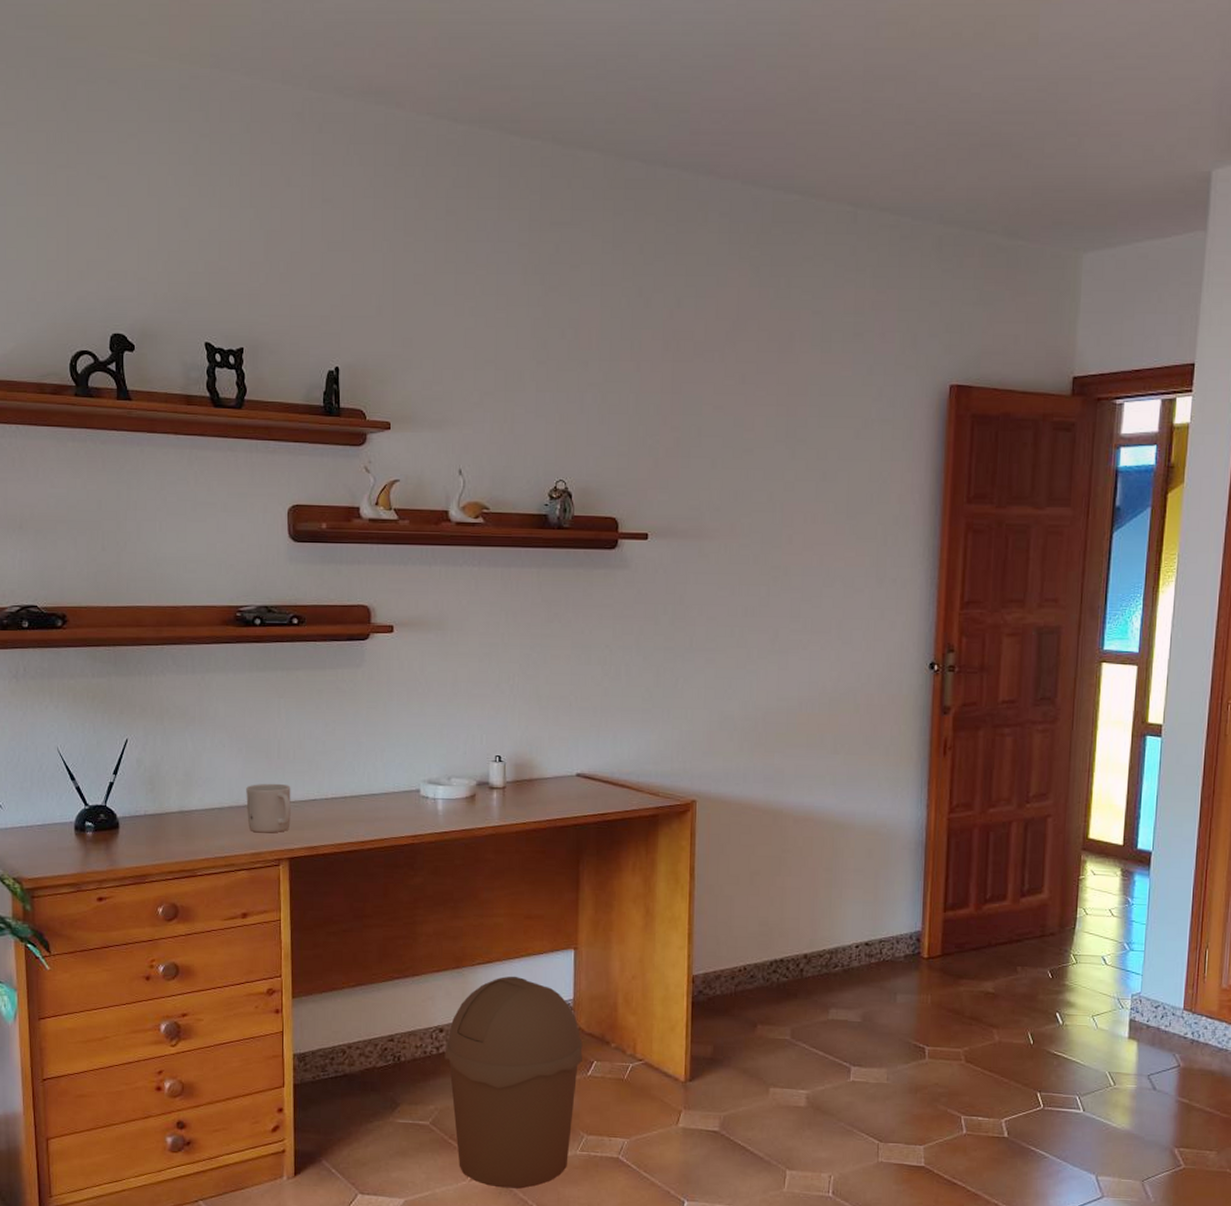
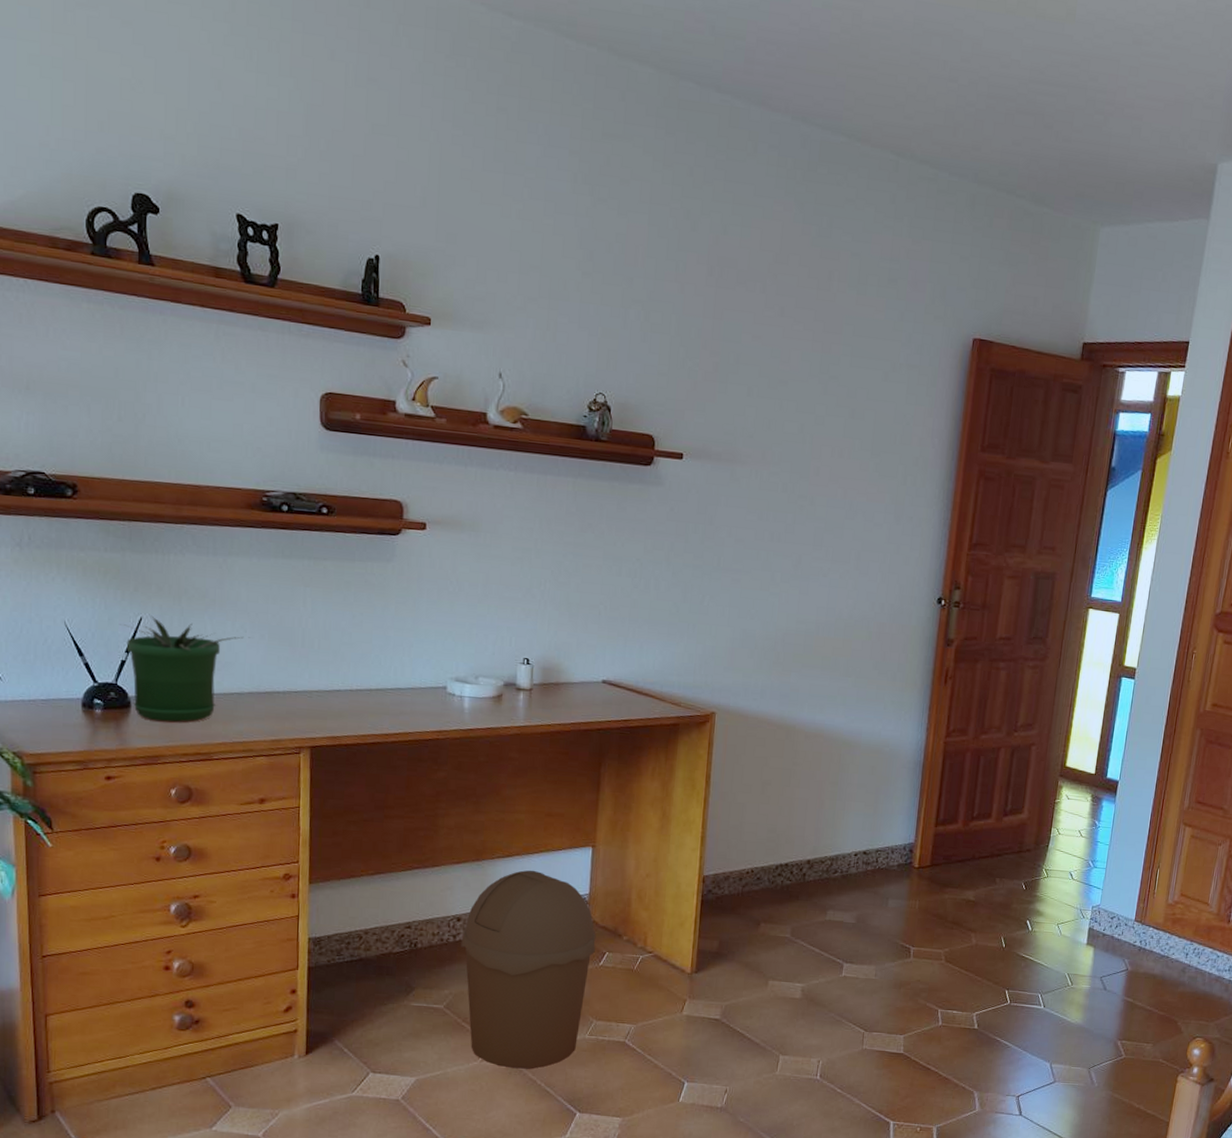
planter: none [108,736,229,841] -> present [120,615,251,722]
mug: present [246,783,291,833] -> none [267,671,315,721]

